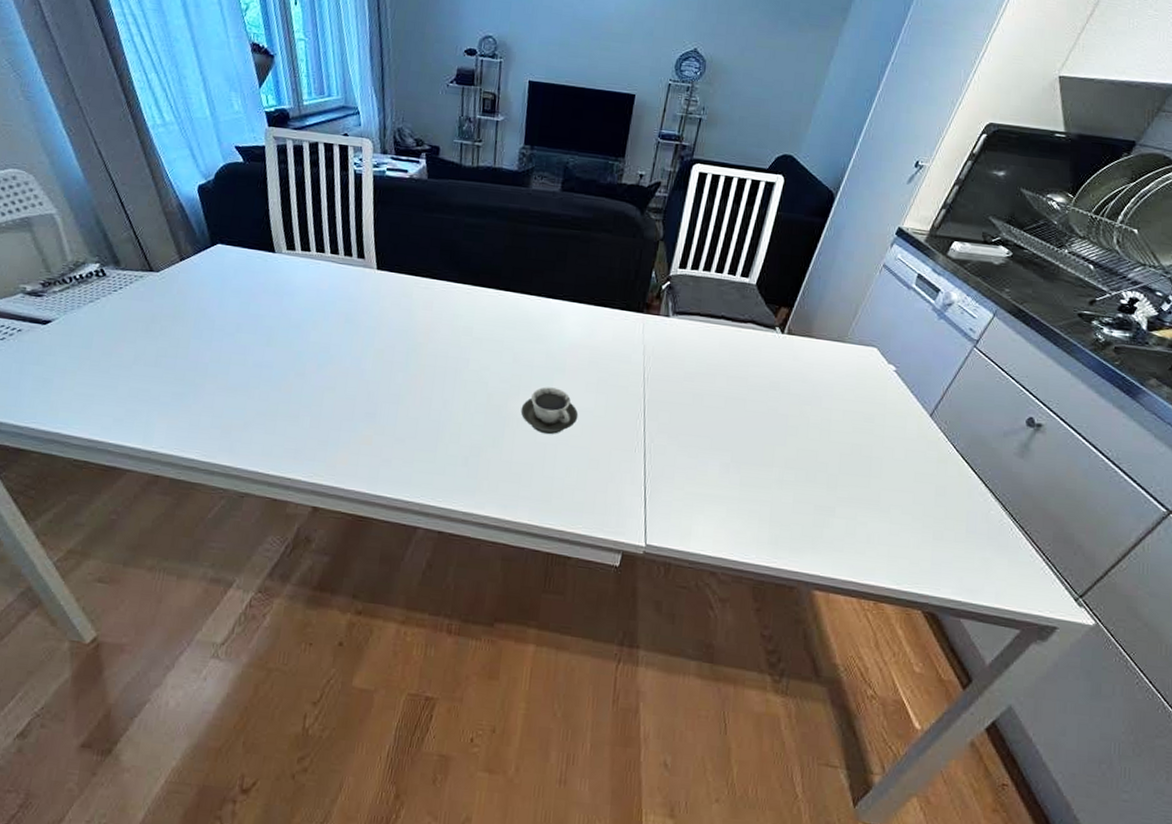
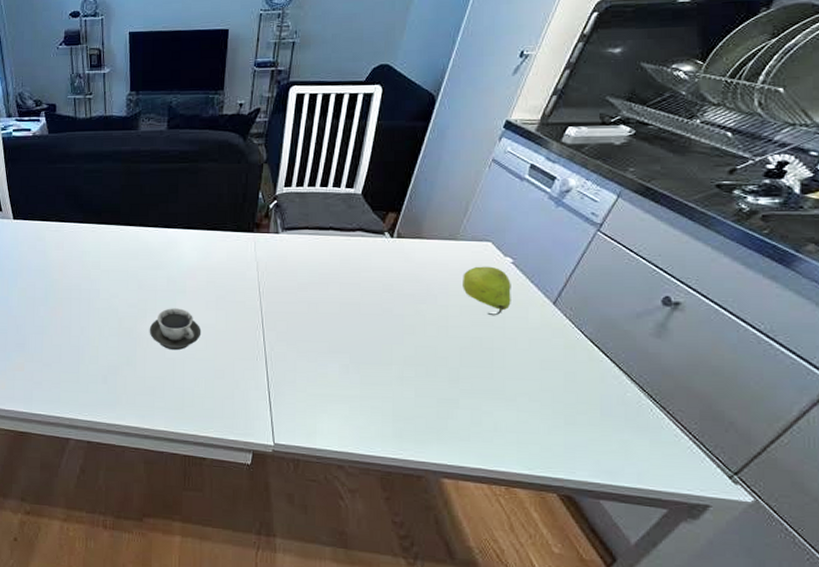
fruit: none [847,371,893,424] -> present [463,266,511,316]

